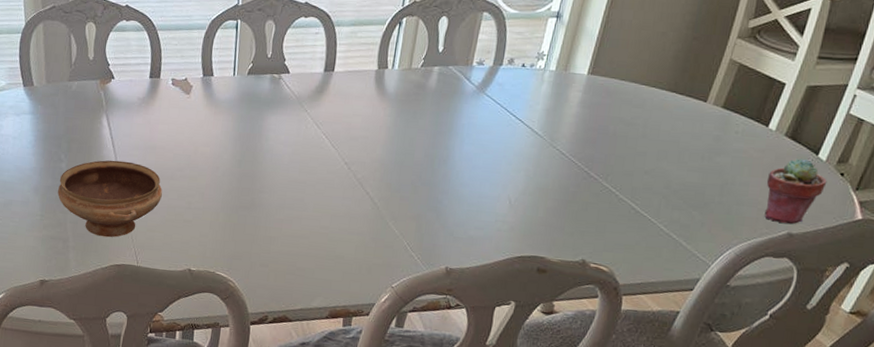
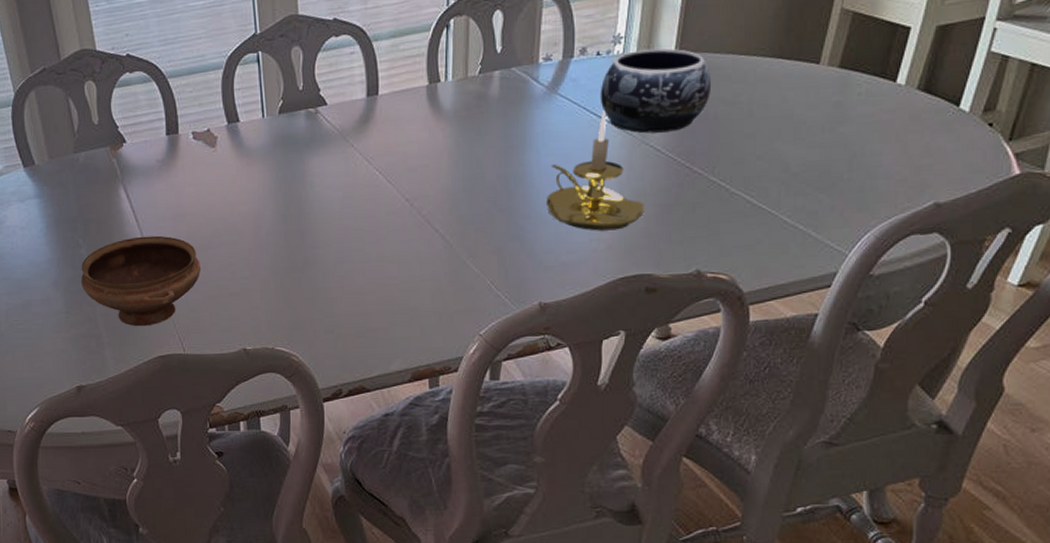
candle holder: none [463,114,546,216] -> present [547,111,645,231]
decorative bowl: none [519,68,615,140] -> present [600,48,712,133]
potted succulent: present [764,158,827,224] -> none [902,112,974,192]

